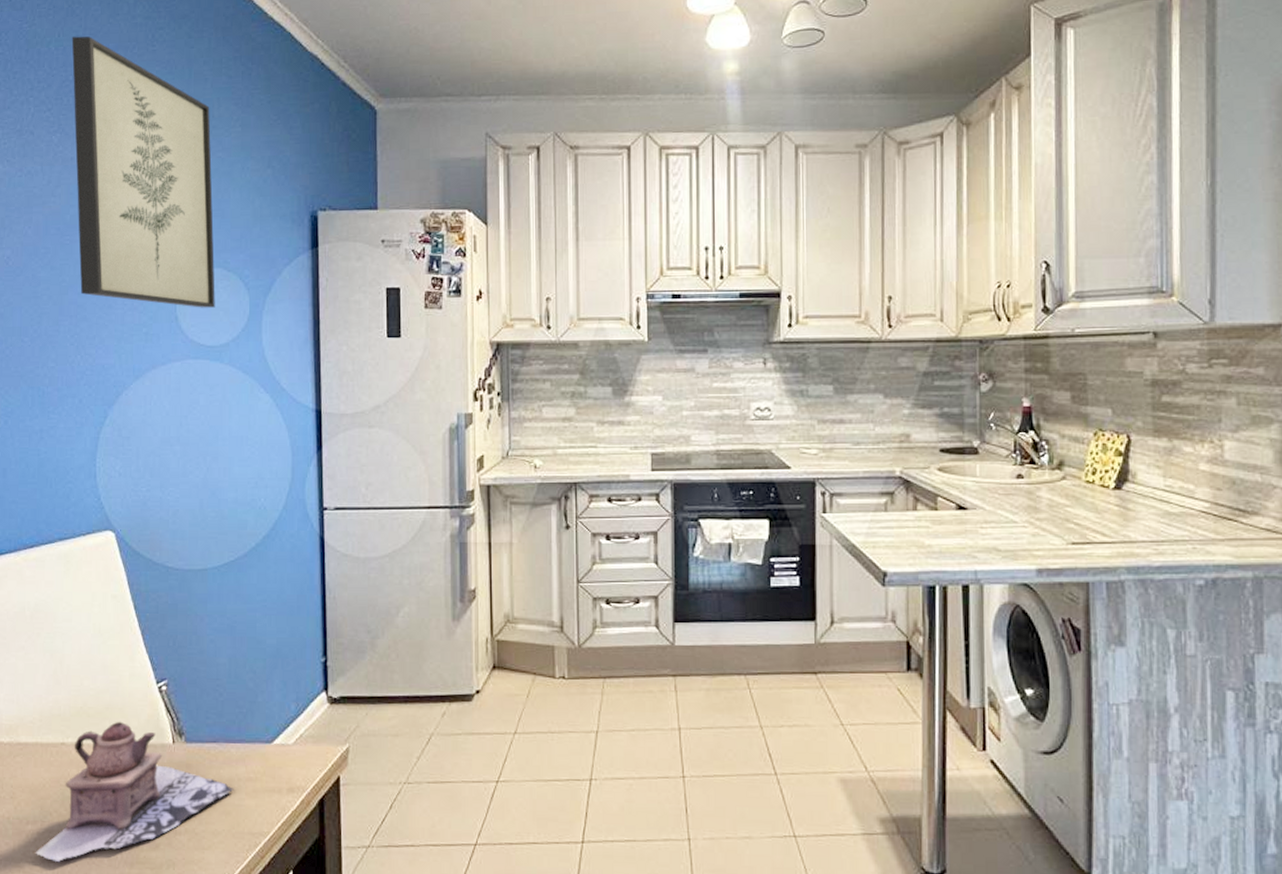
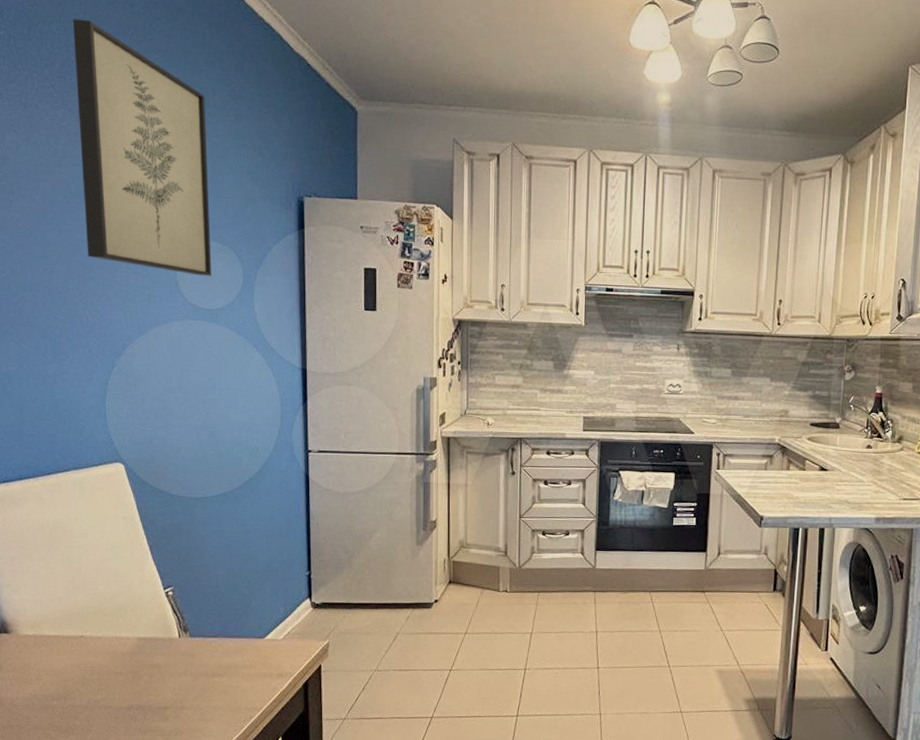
teapot: present [33,721,234,863] -> none [58,619,232,731]

